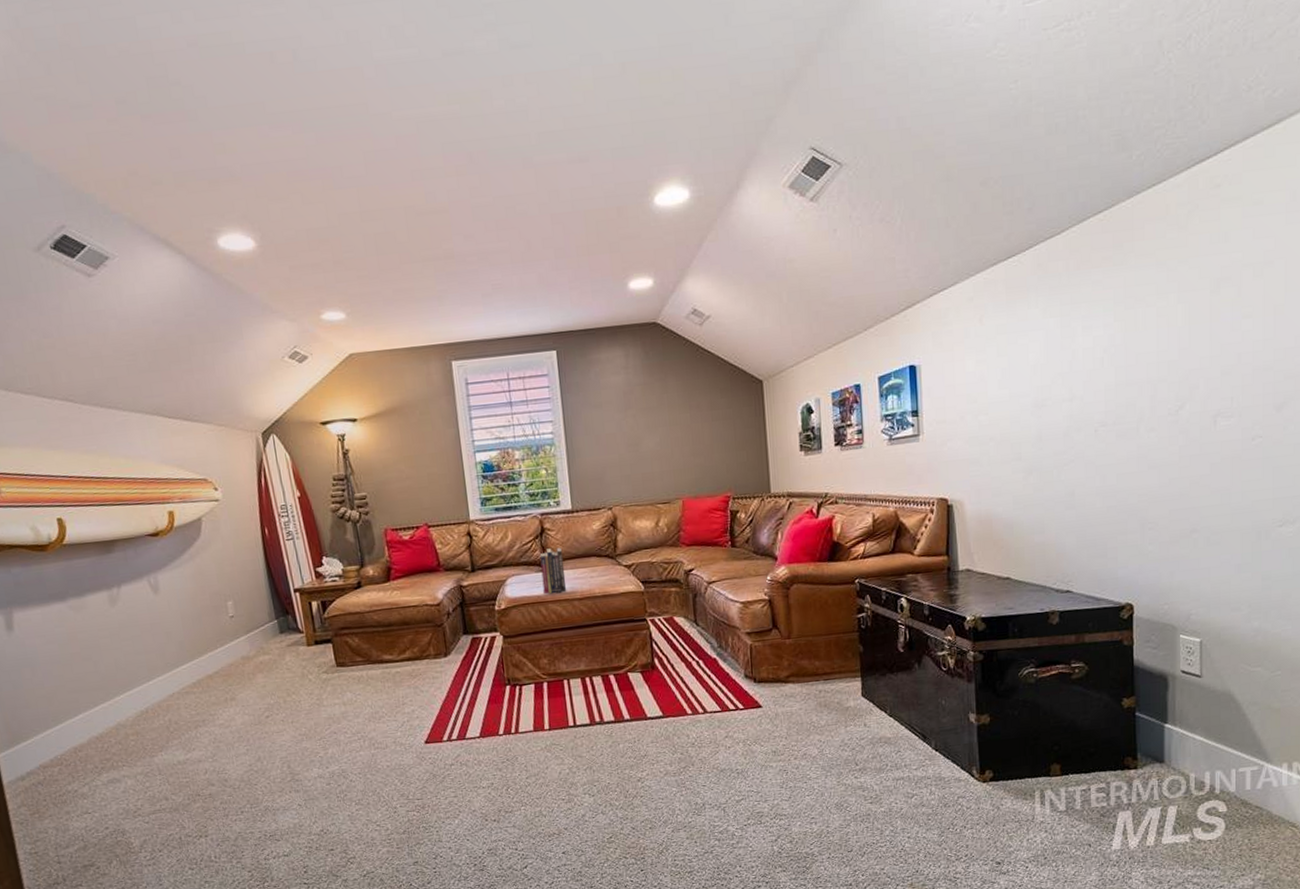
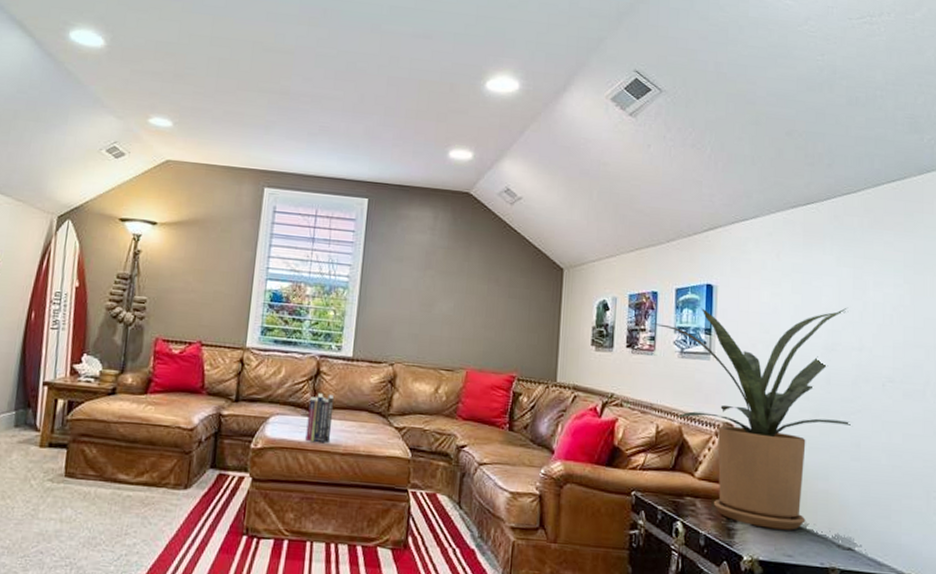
house plant: none [857,359,1064,588] -> present [651,307,851,530]

